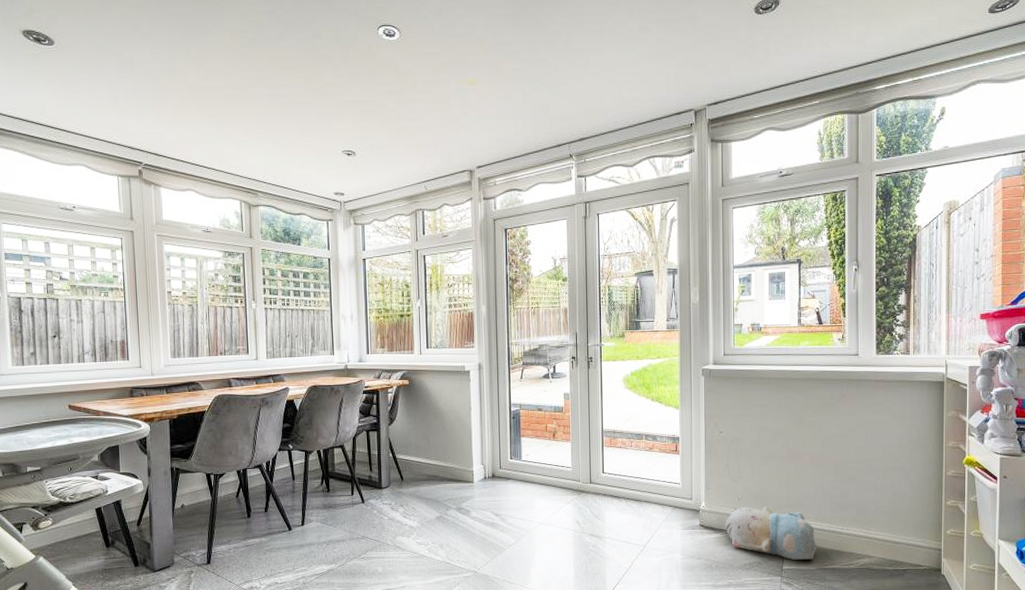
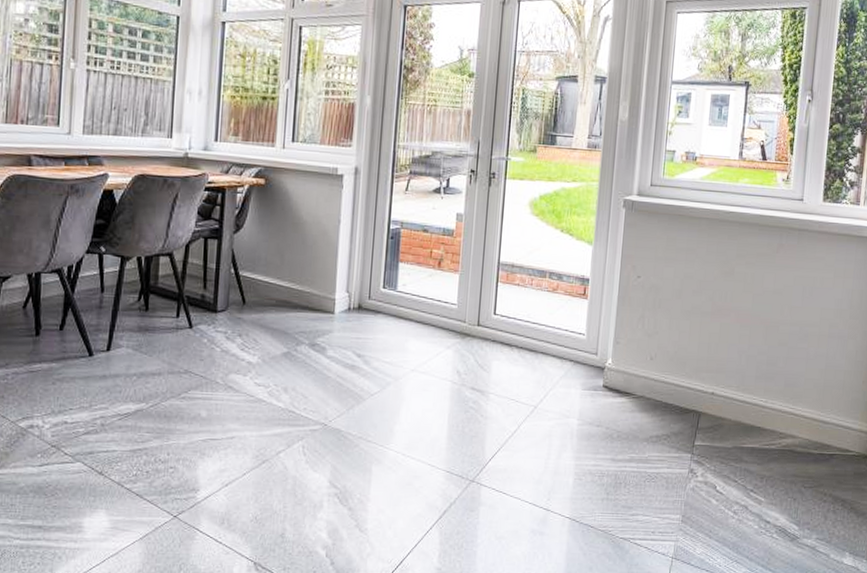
plush toy: present [724,507,817,560] -> none [632,368,736,436]

